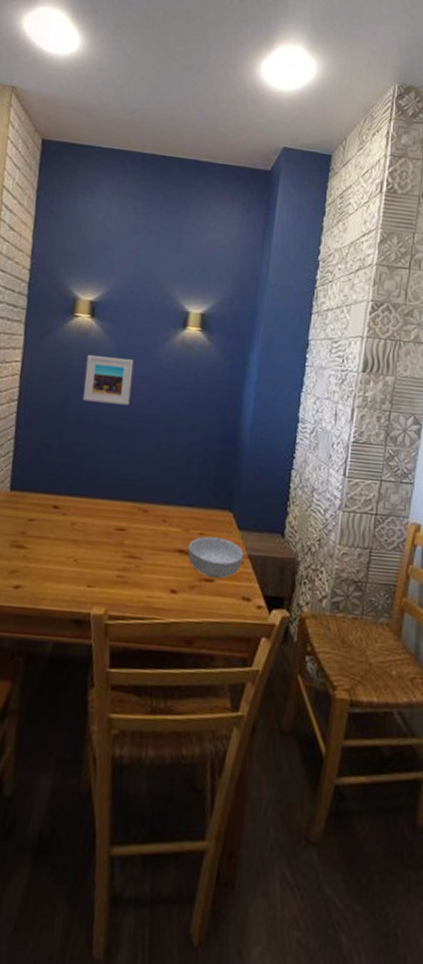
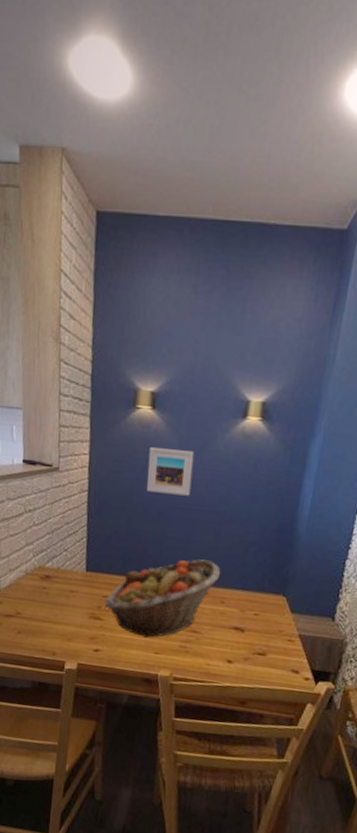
fruit basket: none [30,473,163,569] -> present [105,559,221,639]
cereal bowl: present [187,536,244,579] -> none [243,617,295,654]

